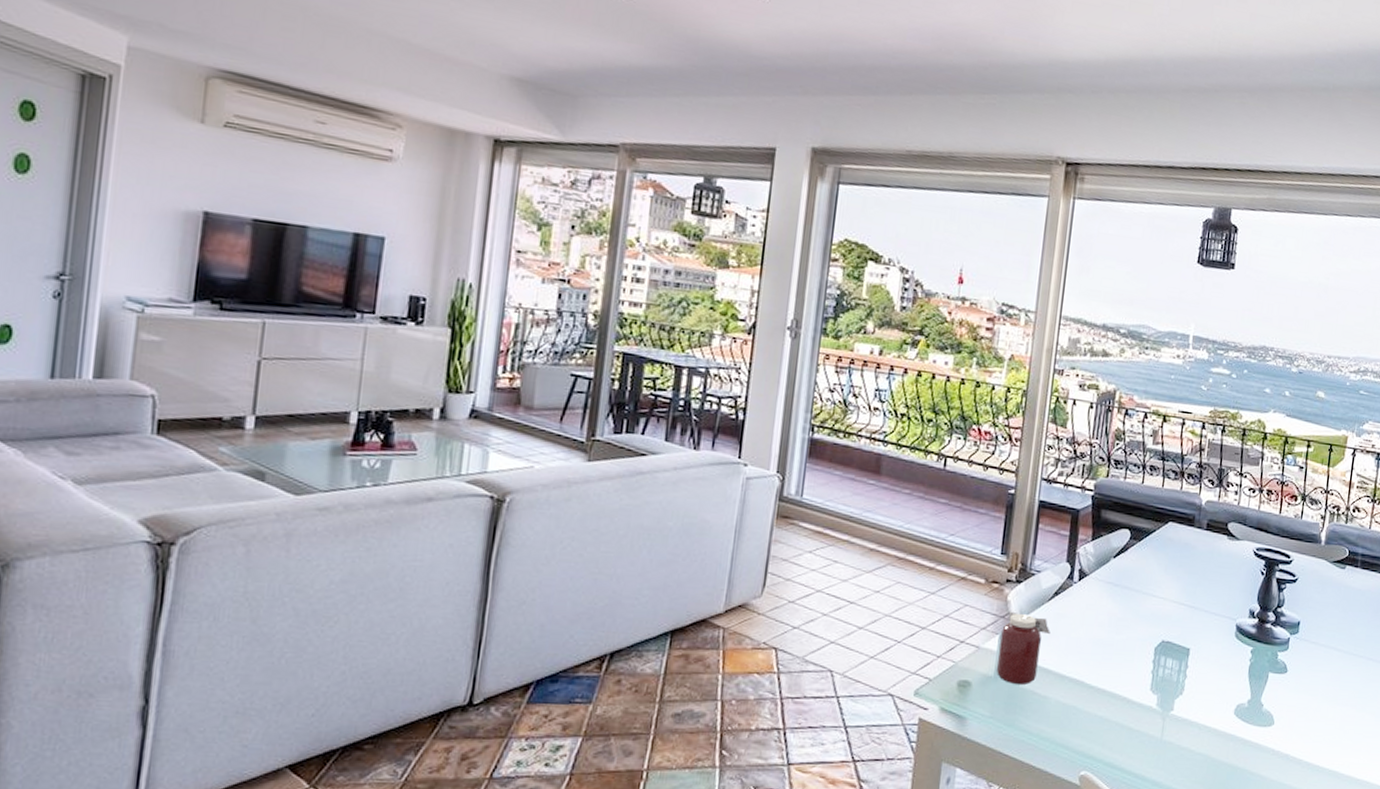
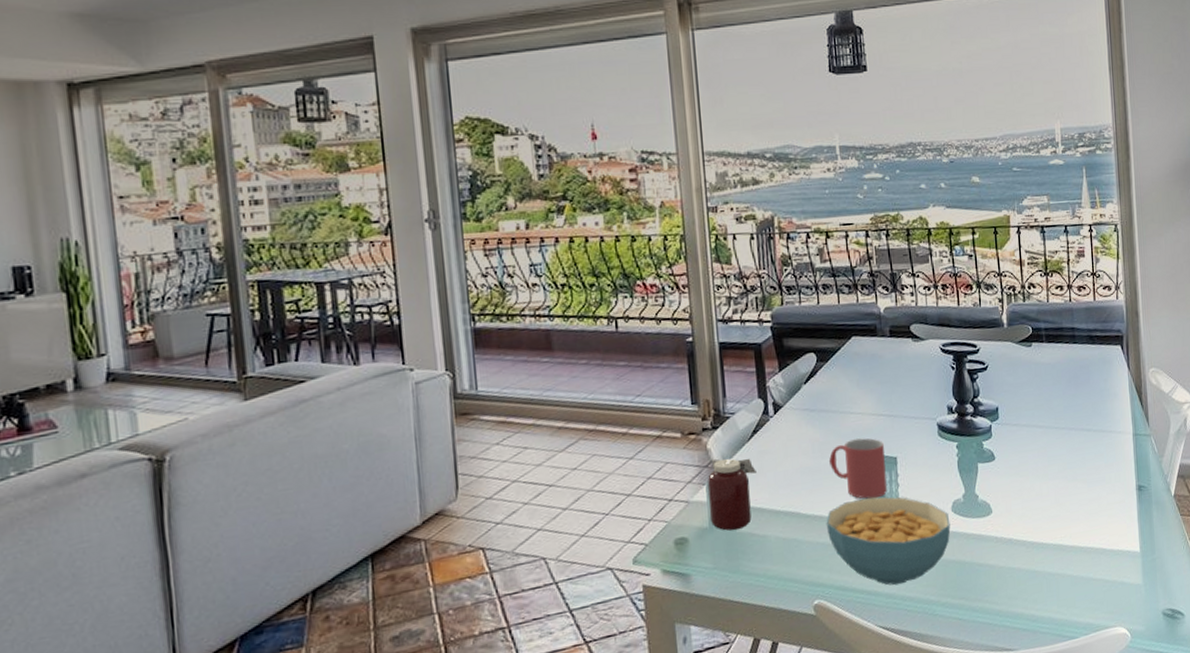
cereal bowl: none [1107,682,1230,775] -> present [826,496,951,586]
mug: none [1122,622,1180,684] -> present [829,438,887,499]

